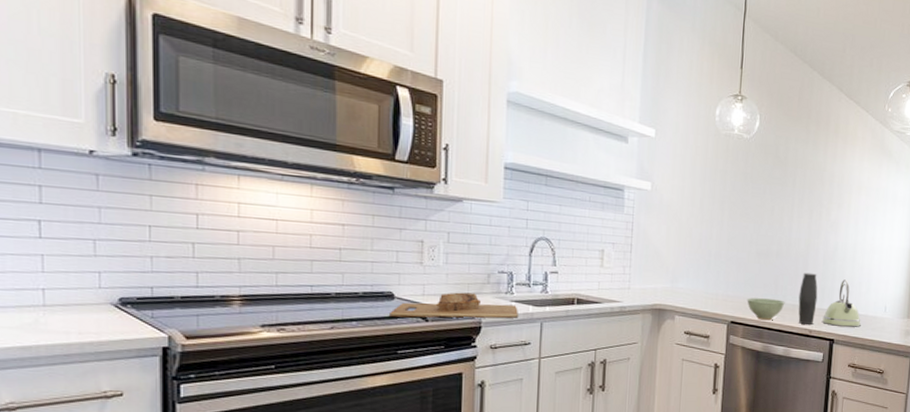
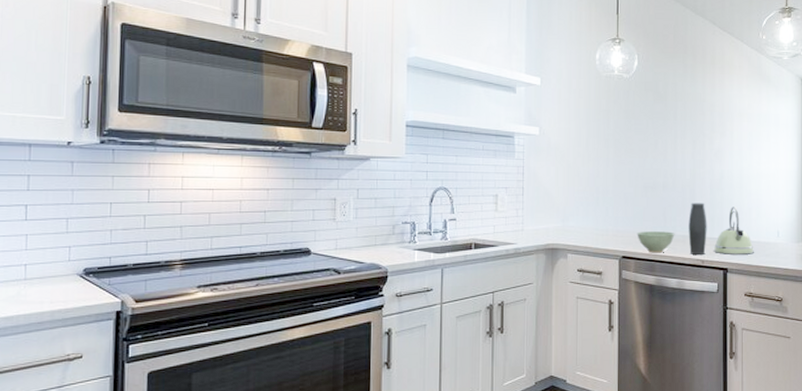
cutting board: present [390,292,518,319] -> none [307,244,421,271]

